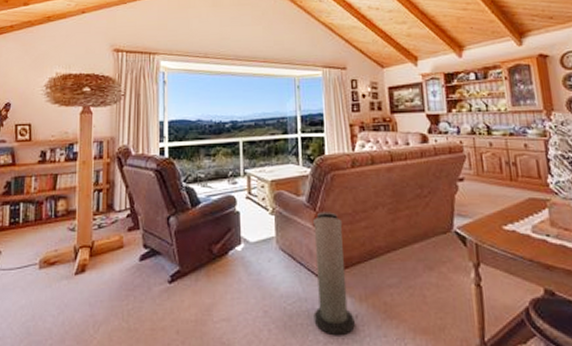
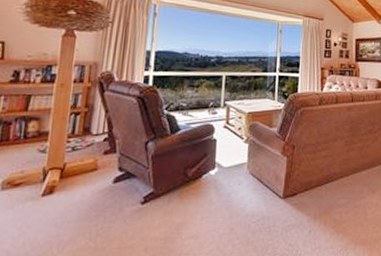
air purifier: present [313,212,355,336] -> none [274,142,308,249]

